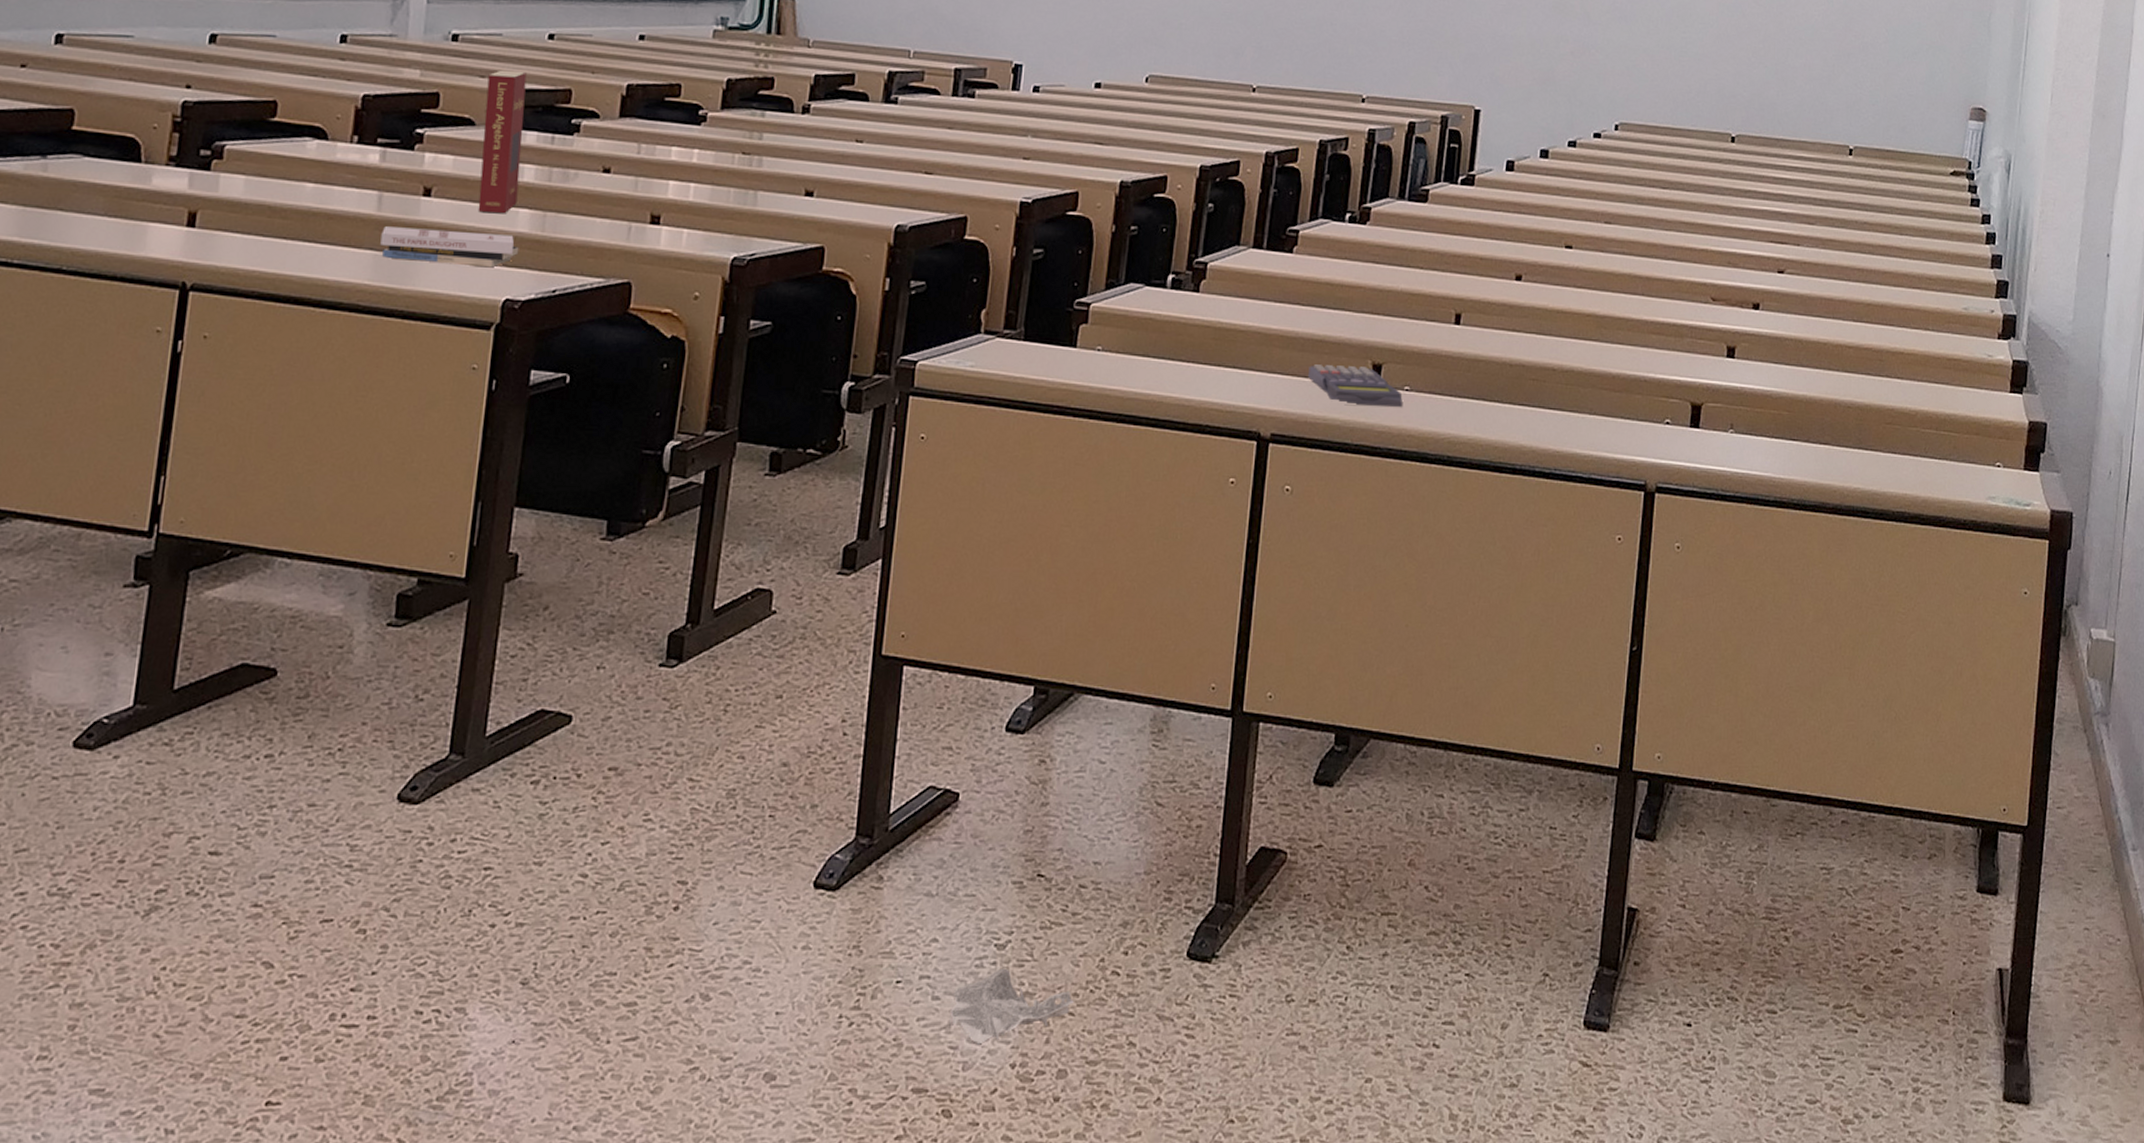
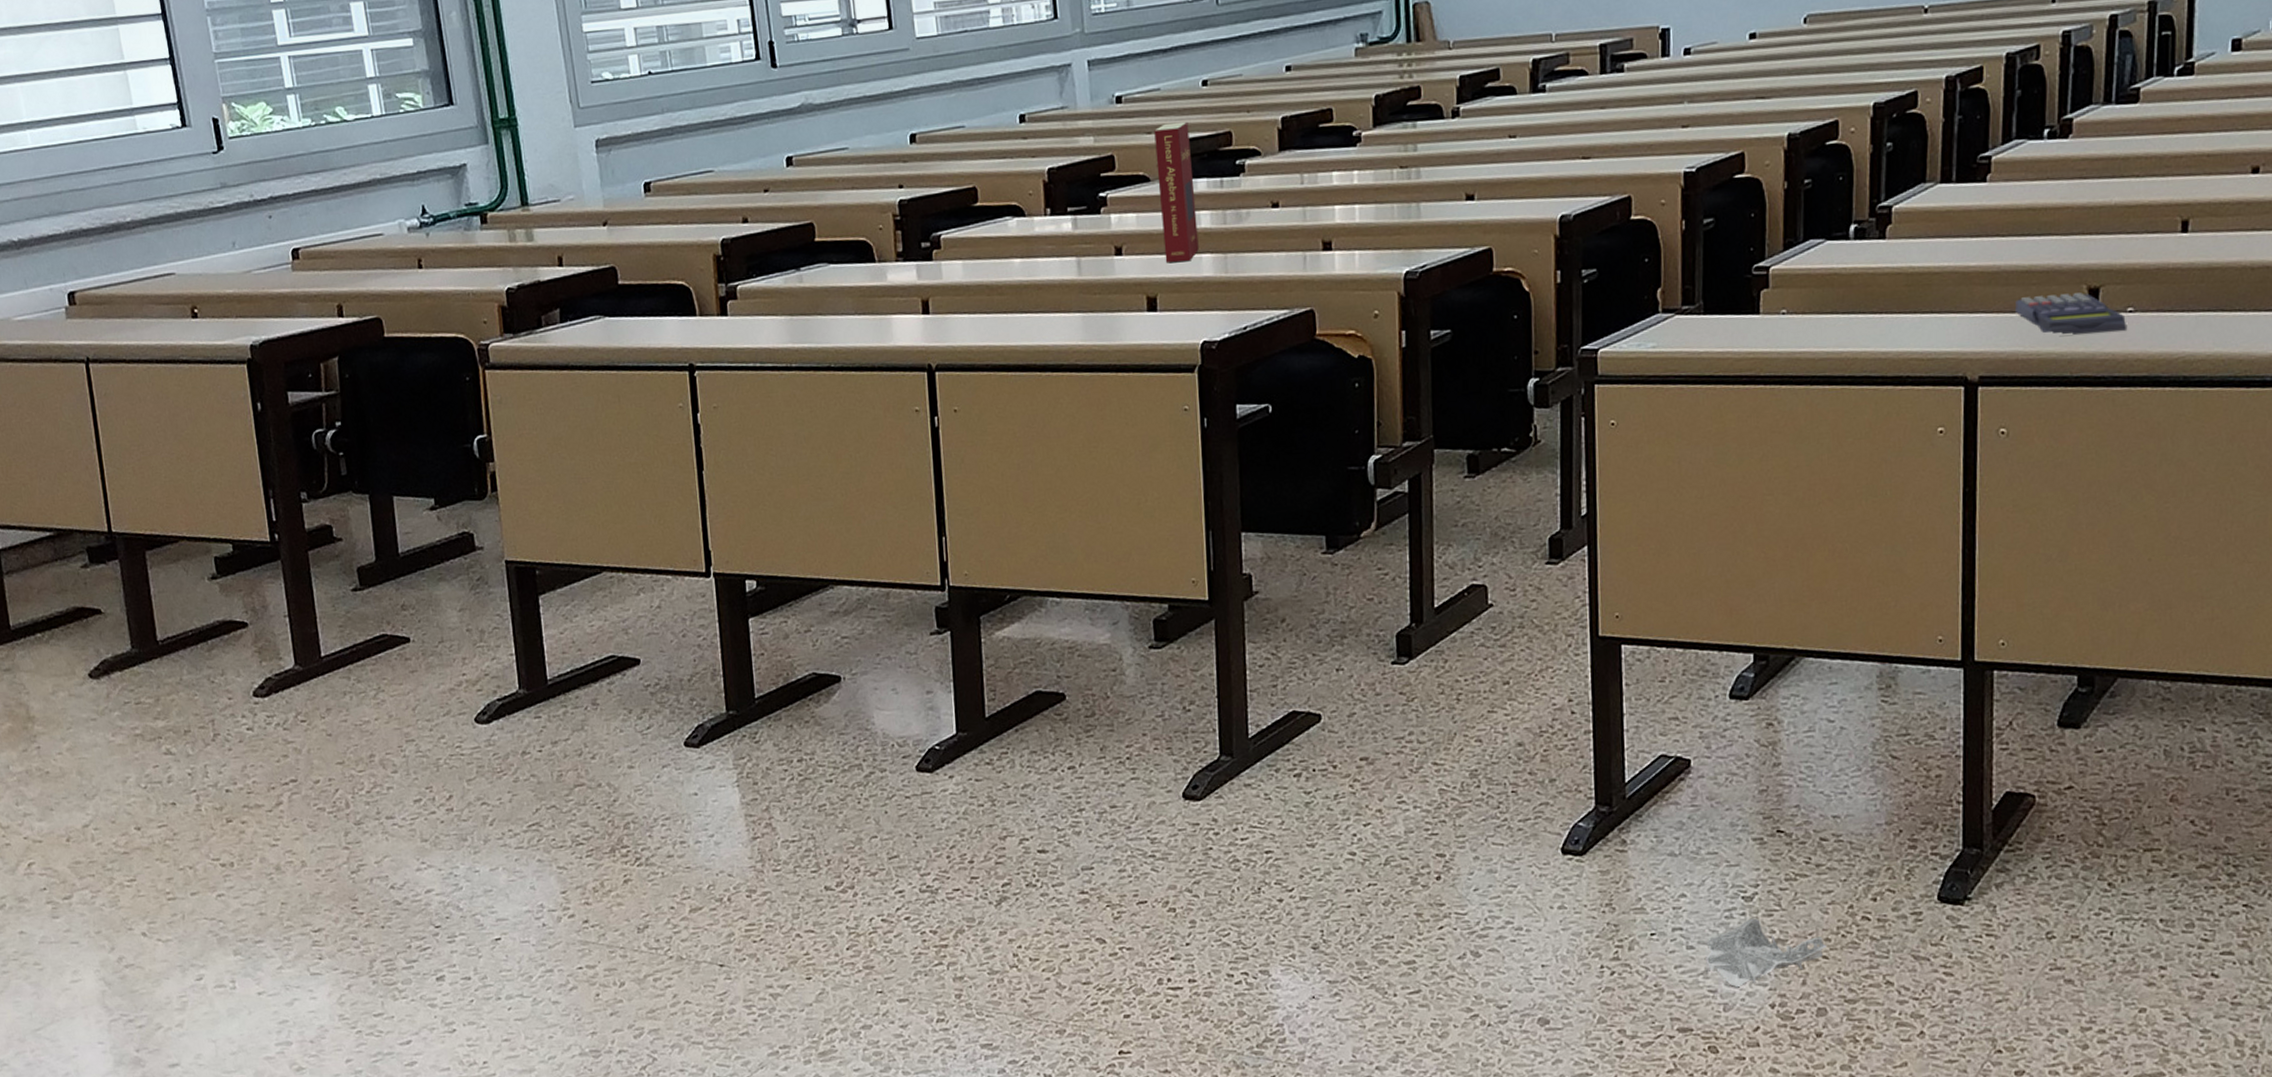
books: present [380,226,519,268] -> none [1085,280,1208,318]

